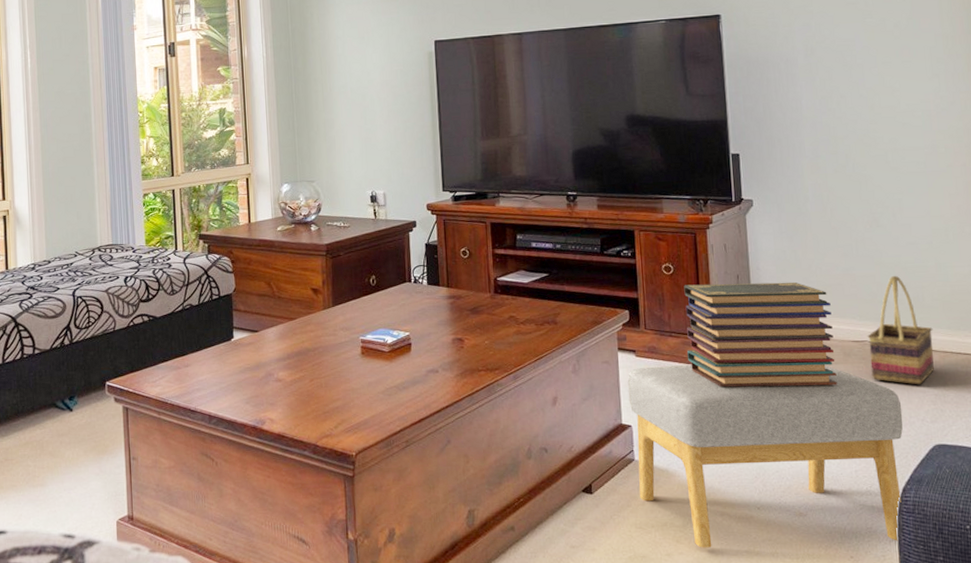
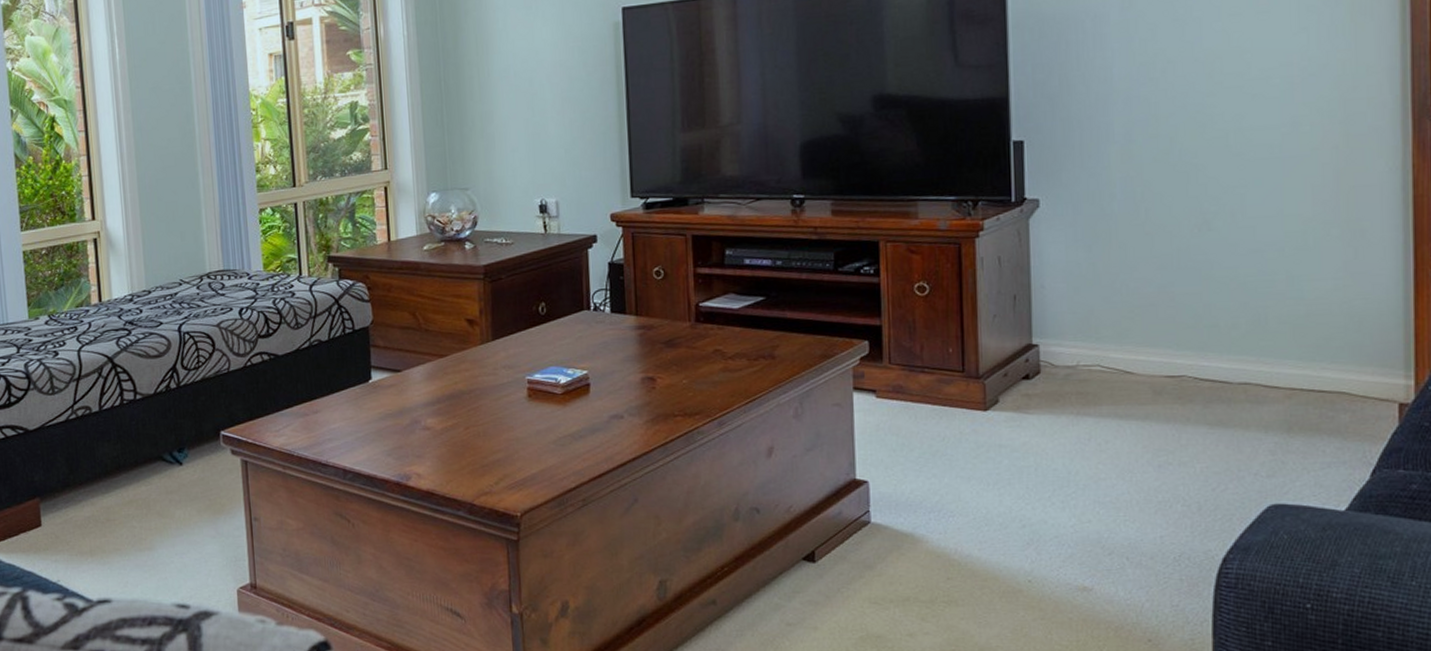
footstool: present [627,364,904,548] -> none [864,406,1229,627]
book stack: present [684,282,837,388] -> none [942,302,1142,435]
basket: present [867,275,934,385] -> none [1186,292,1278,431]

